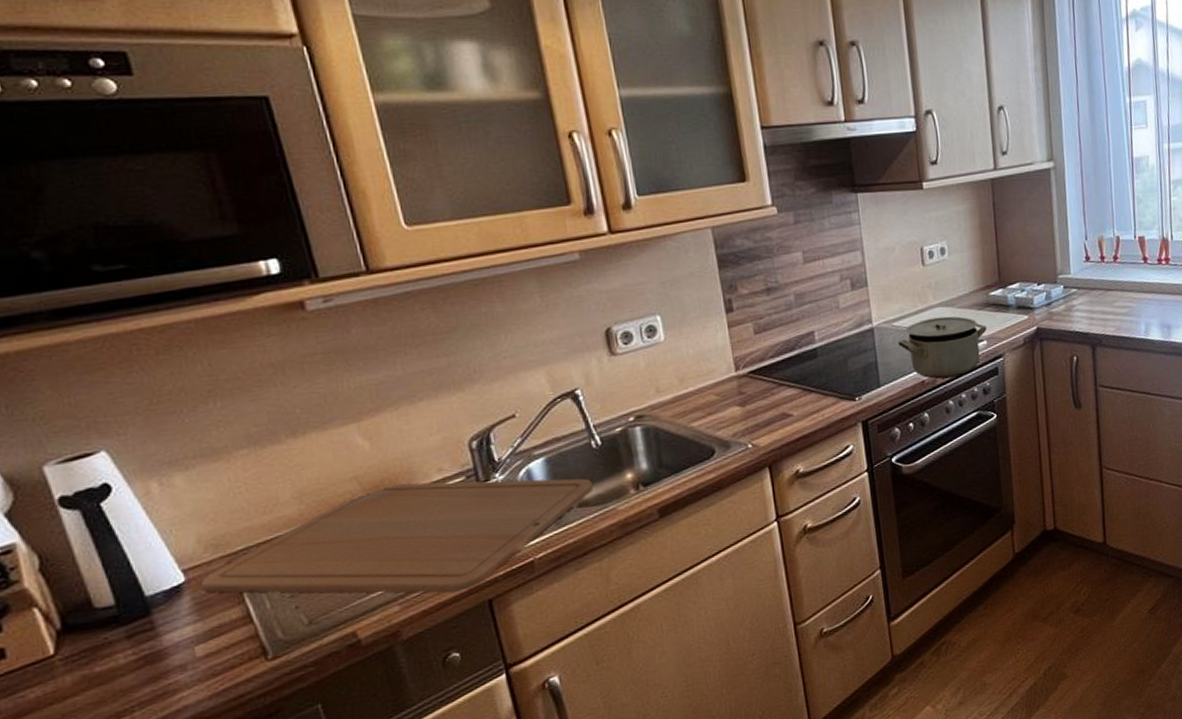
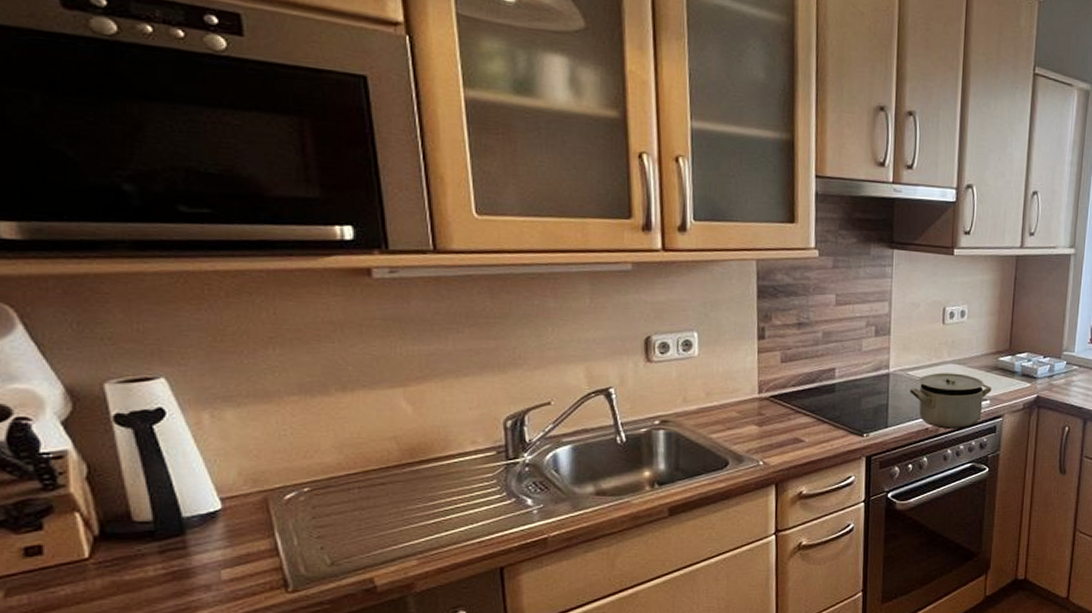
chopping board: present [200,478,594,593] -> none [235,448,613,555]

